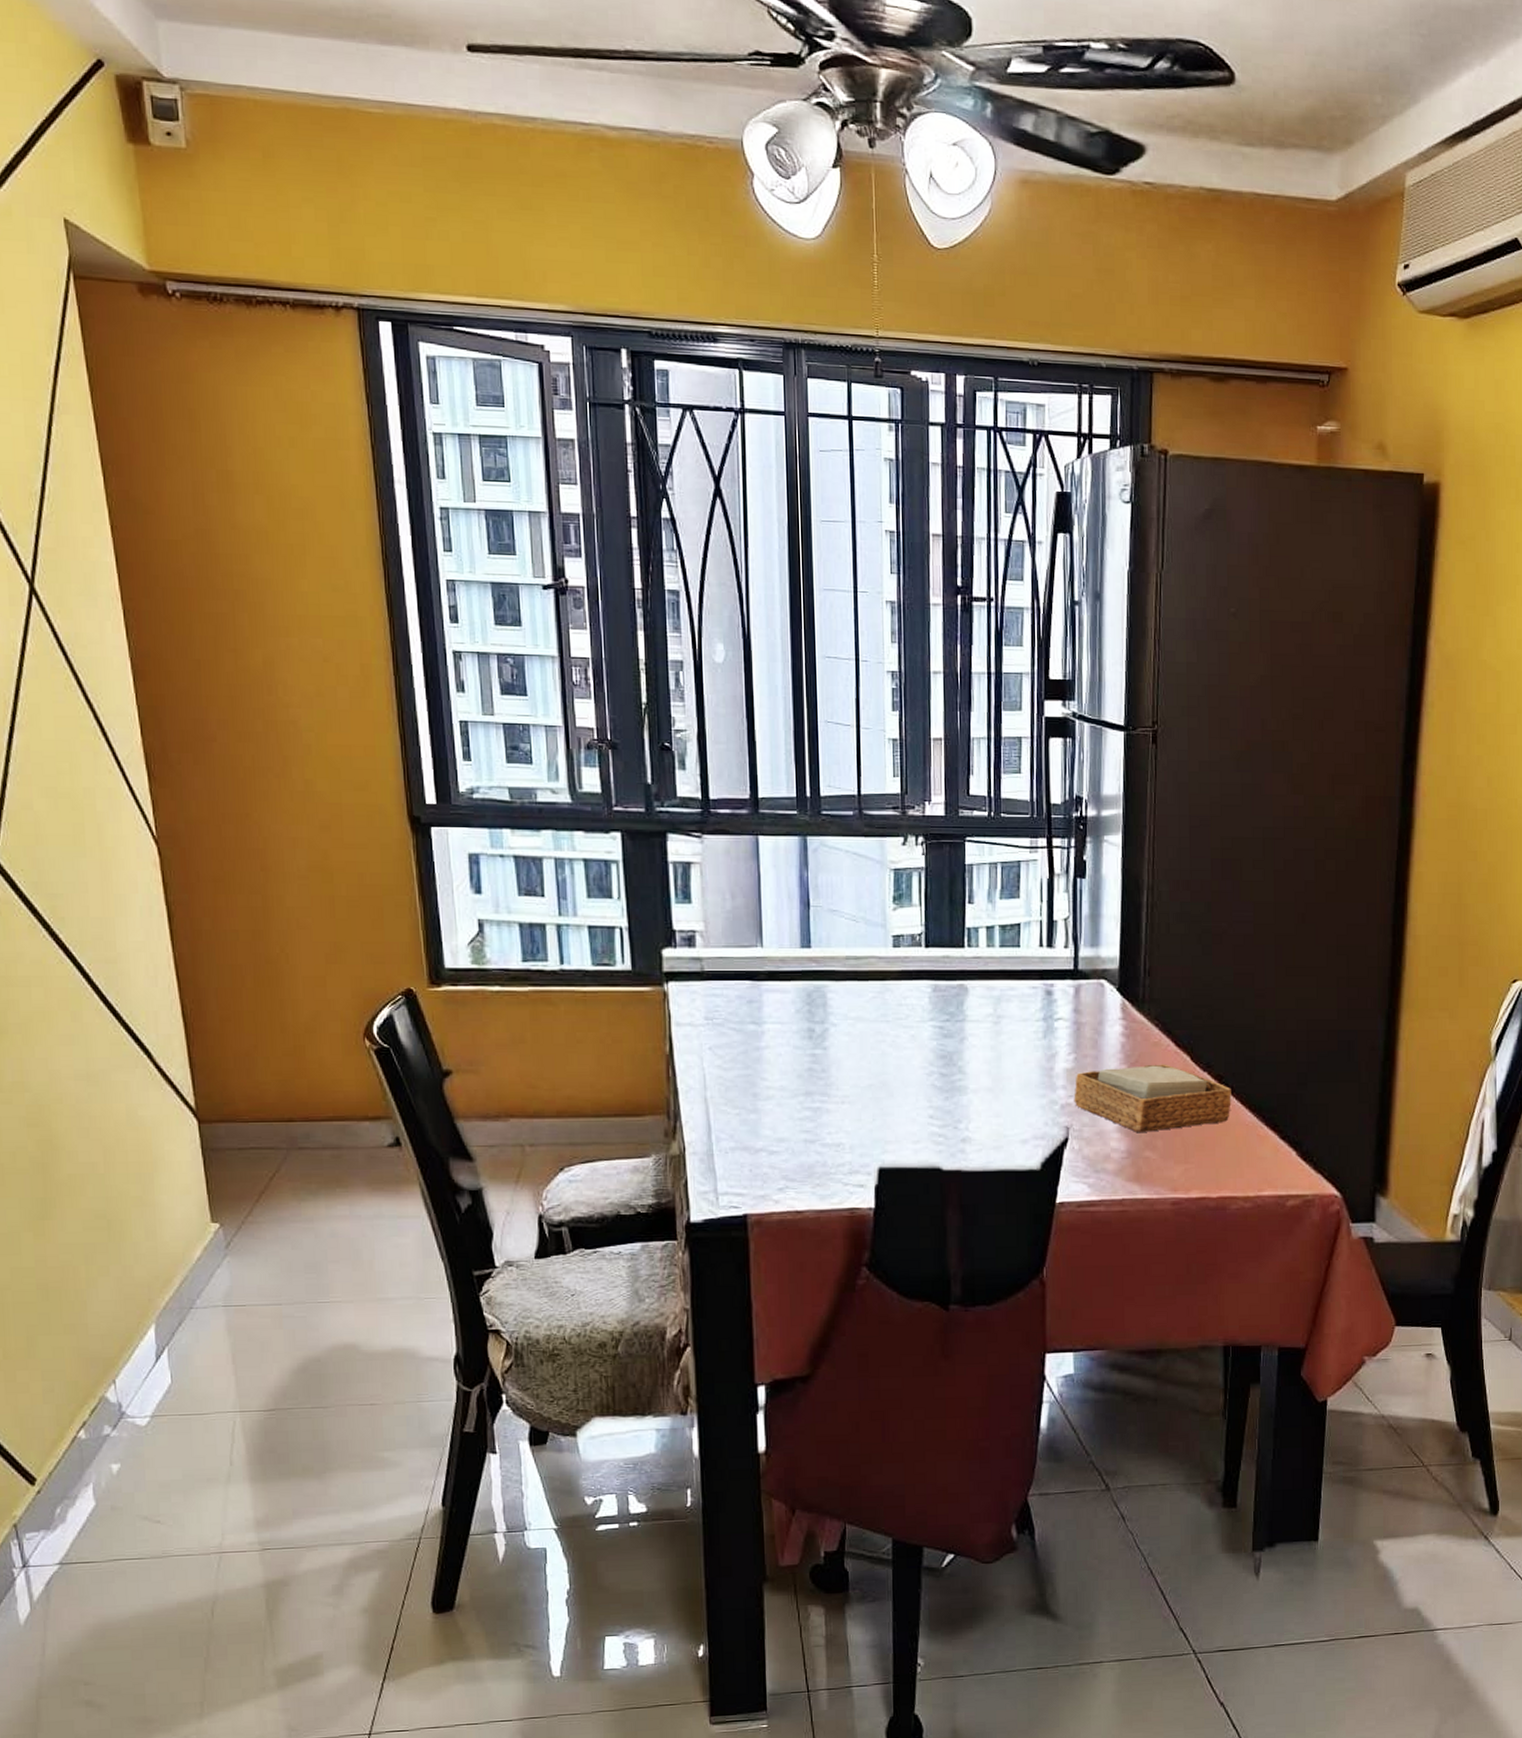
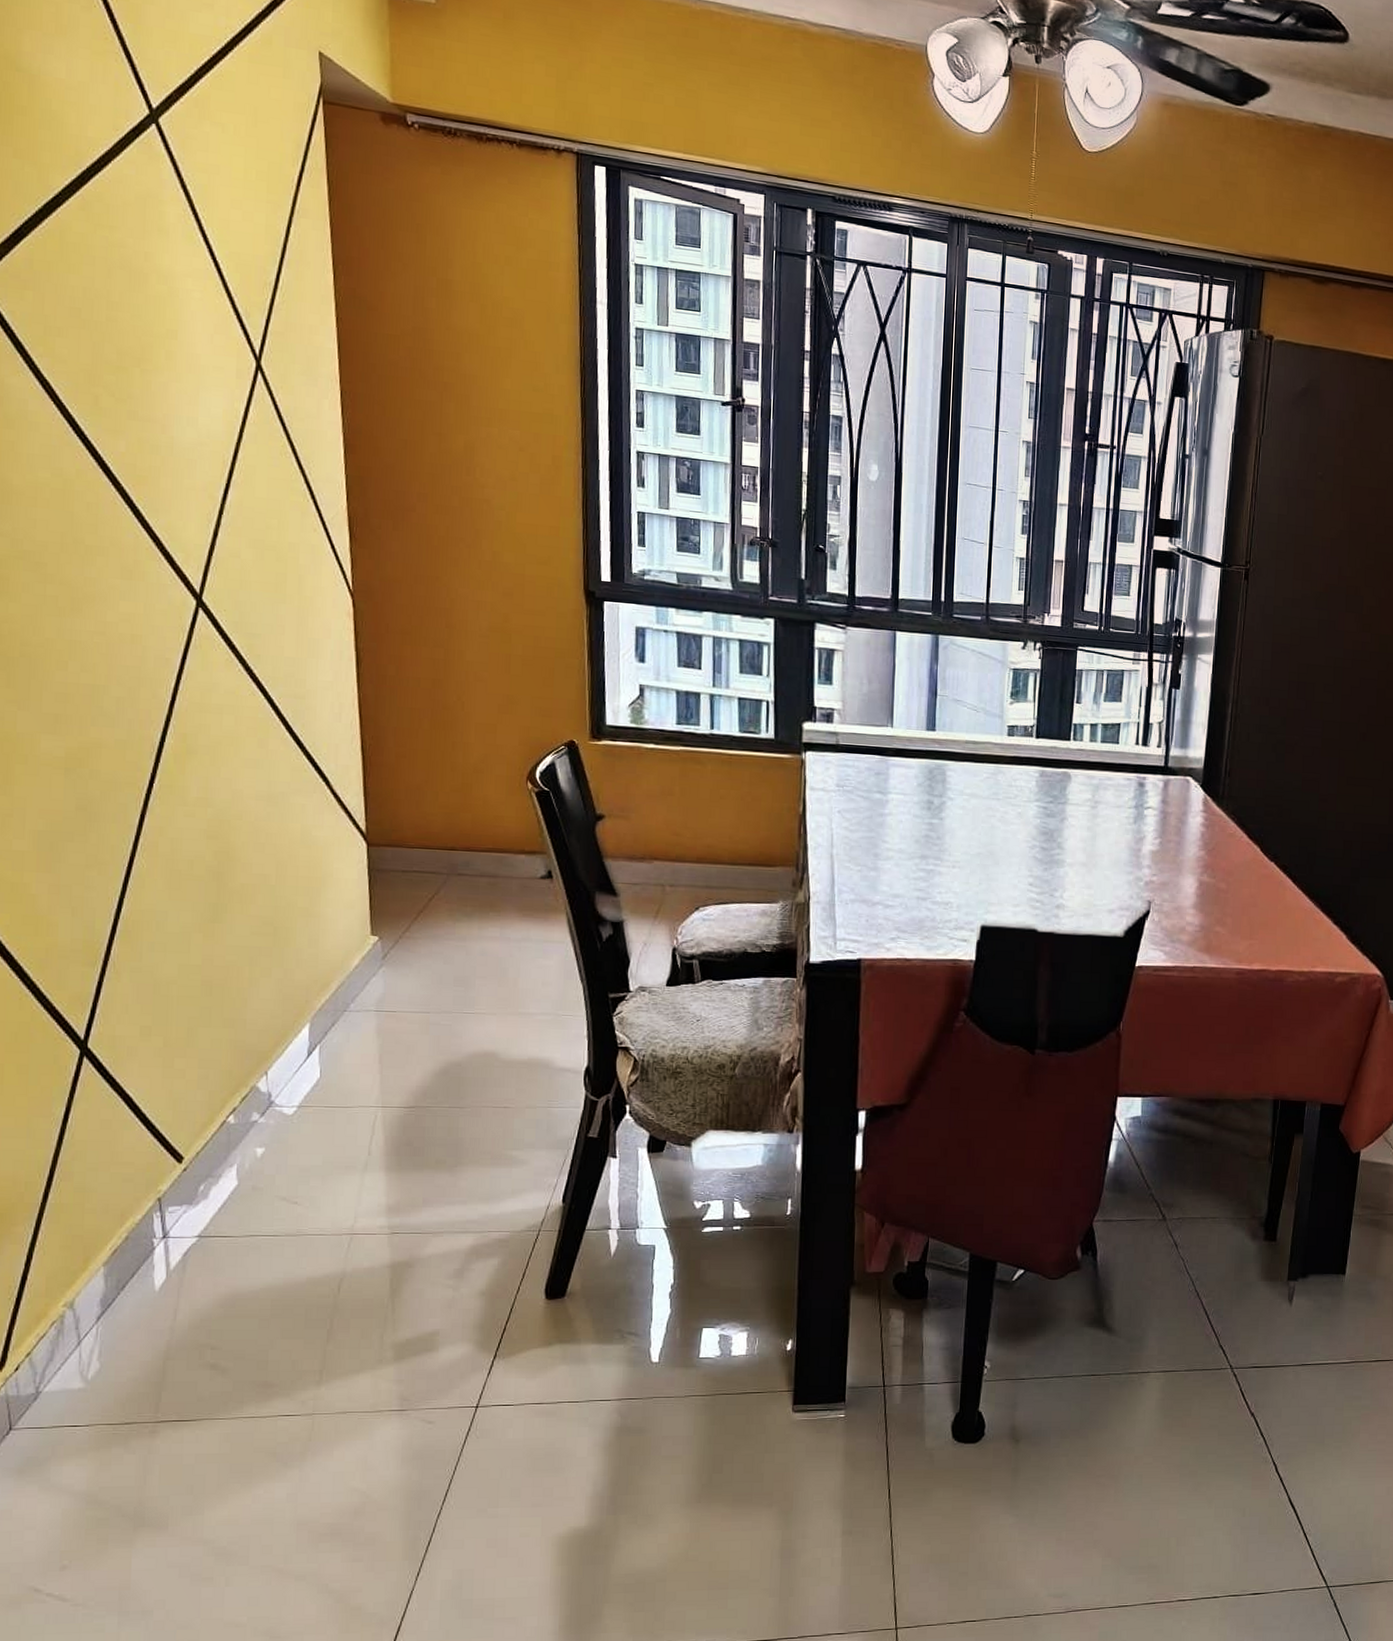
napkin holder: present [1074,1064,1232,1132] -> none [1157,852,1294,910]

